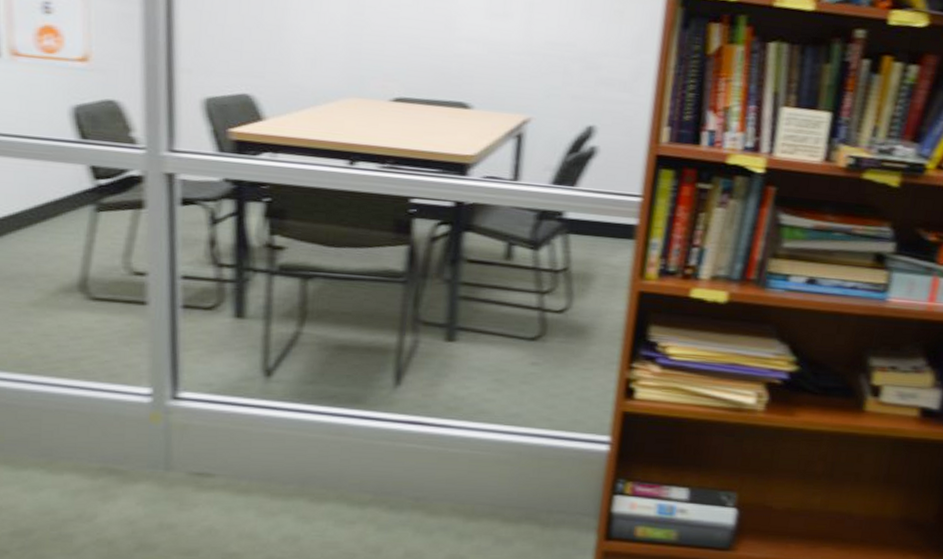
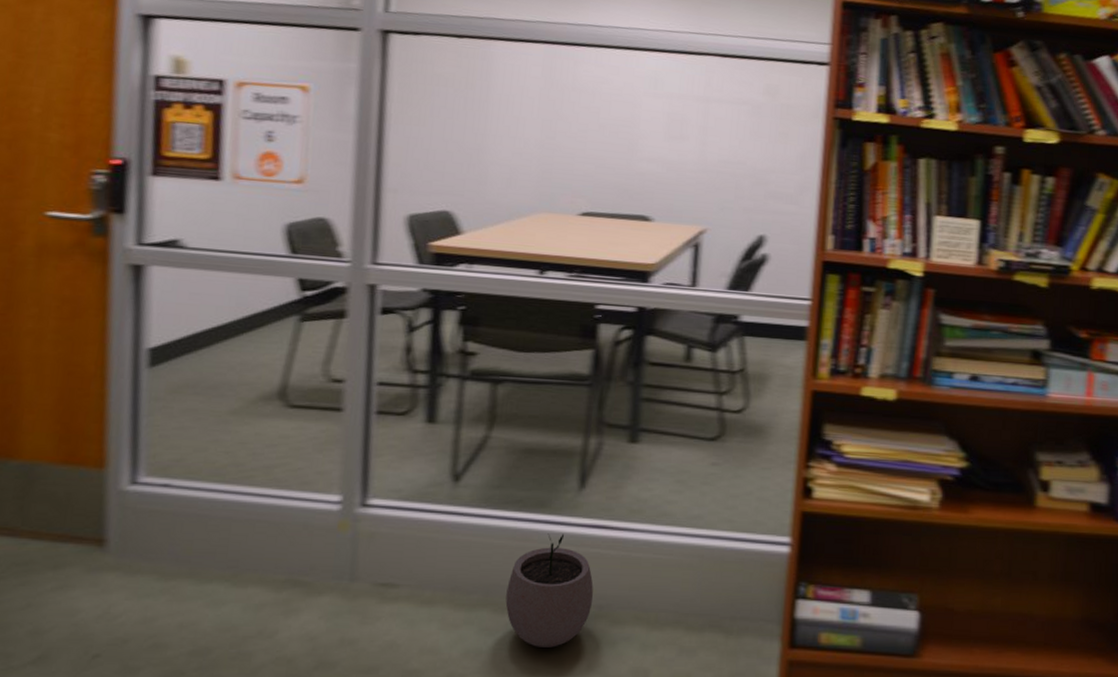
plant pot: none [322,428,410,535] -> present [505,533,594,648]

